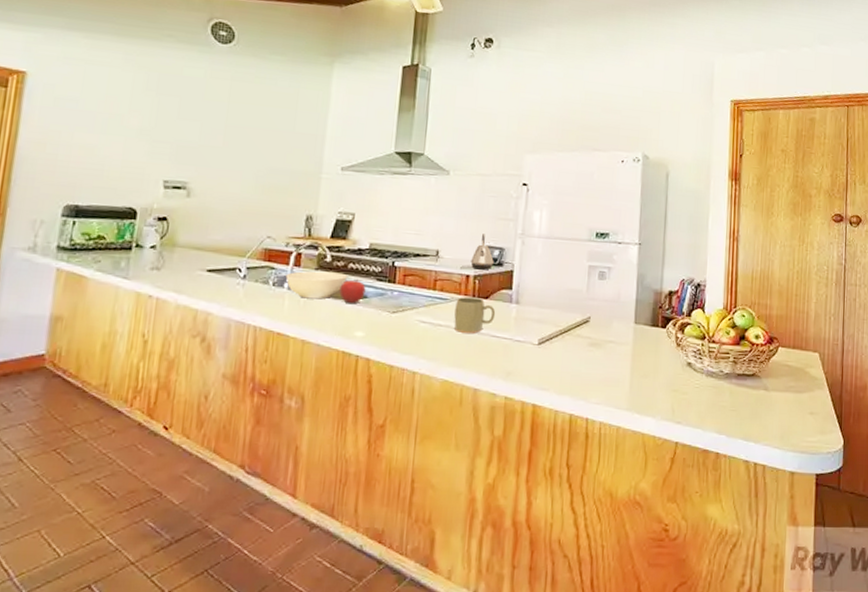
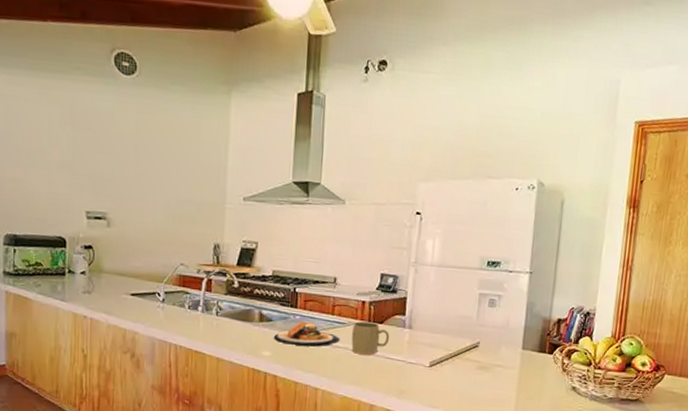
bowl: present [285,271,347,300] -> none [199,295,253,322]
fruit: present [339,278,366,304] -> none [247,303,271,327]
plate: none [368,297,442,325] -> present [274,321,340,347]
kettle: present [470,234,494,270] -> none [366,262,388,297]

